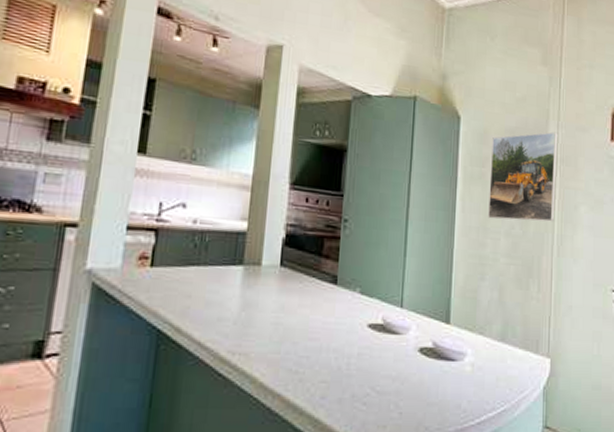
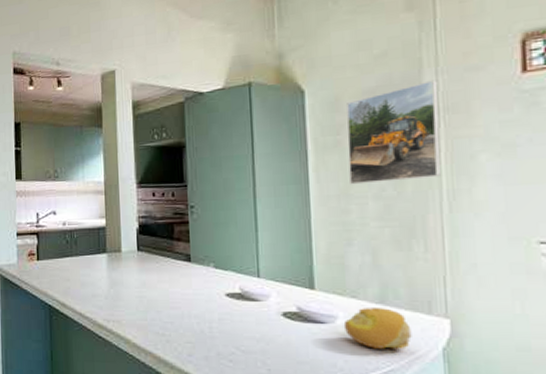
fruit: none [470,345,522,389] -> present [343,308,412,349]

